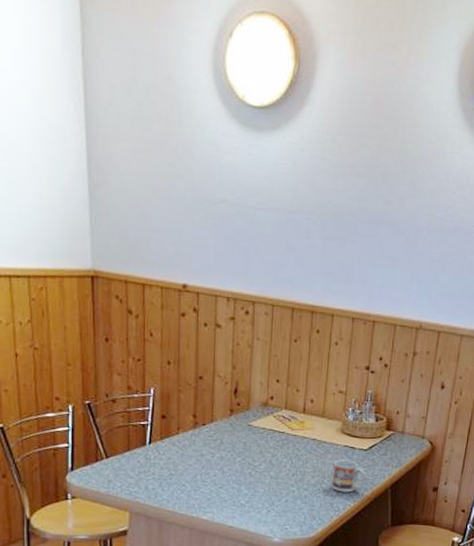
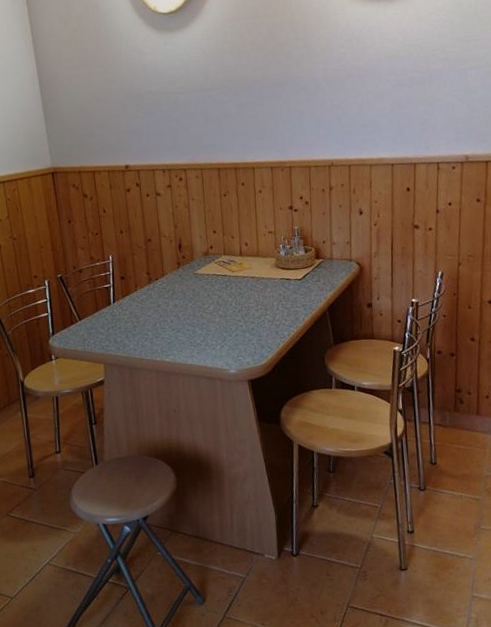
cup: present [332,459,366,493] -> none [273,290,304,321]

